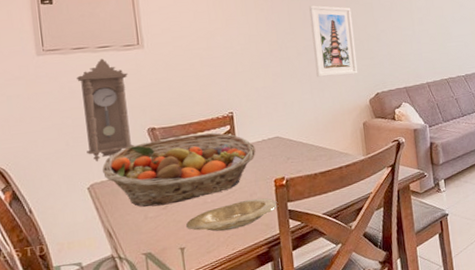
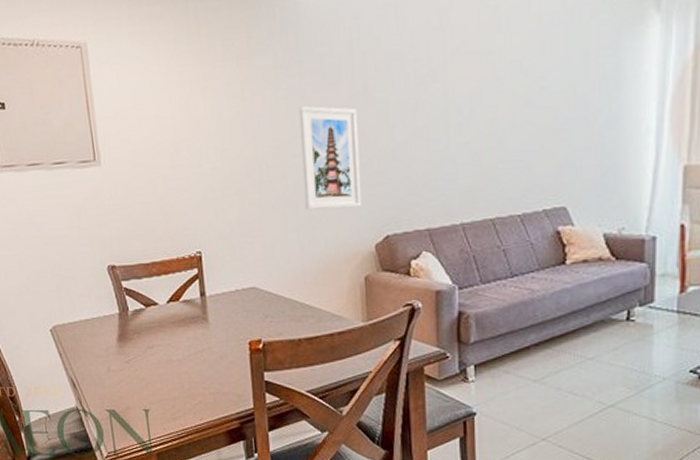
pendulum clock: present [77,59,135,162] -> none [33,178,95,302]
fruit basket: present [102,132,256,207] -> none [63,276,228,359]
plate: present [185,198,279,232] -> none [149,362,253,397]

